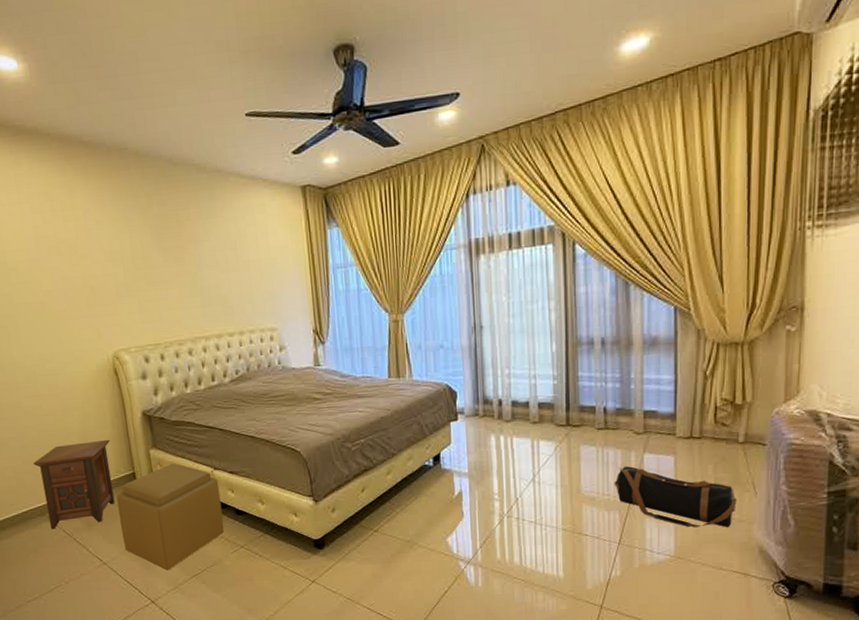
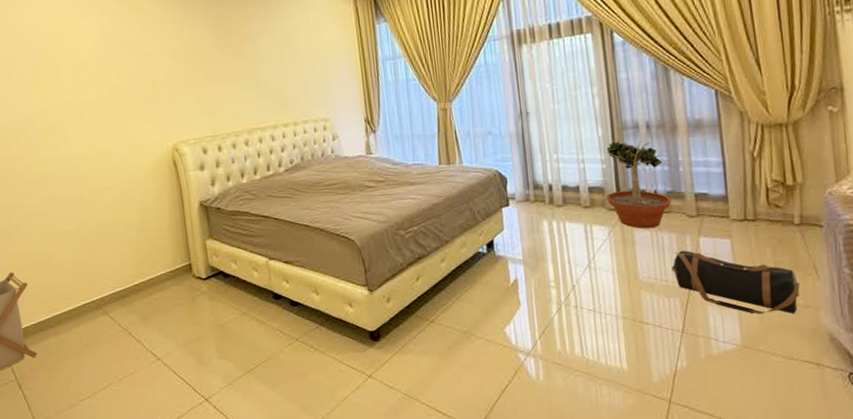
nightstand: present [33,439,115,530] -> none [92,230,171,324]
ottoman: present [116,463,225,571] -> none [172,254,280,366]
potted tree: none [555,355,620,445] -> present [606,139,672,229]

